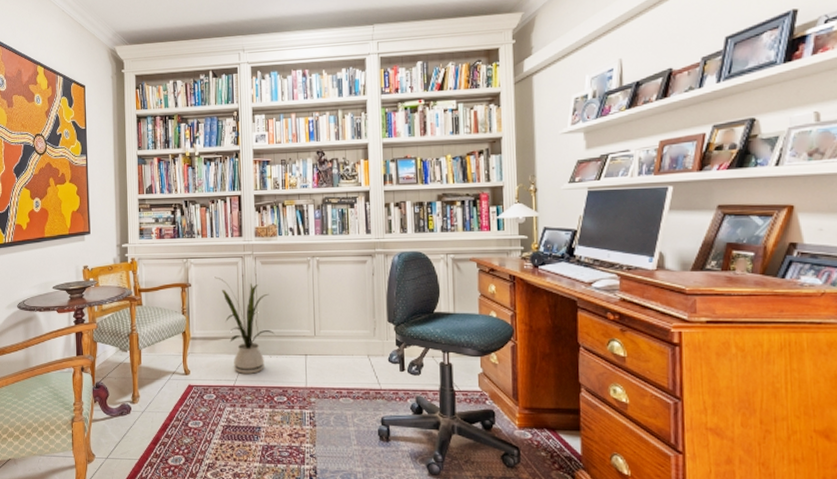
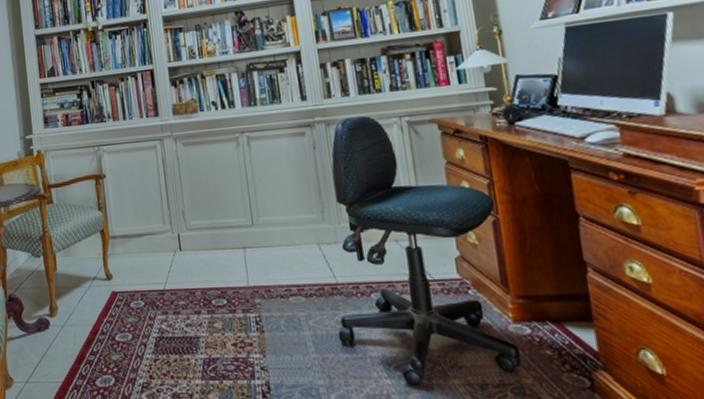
house plant: present [214,277,274,374] -> none [131,164,205,275]

